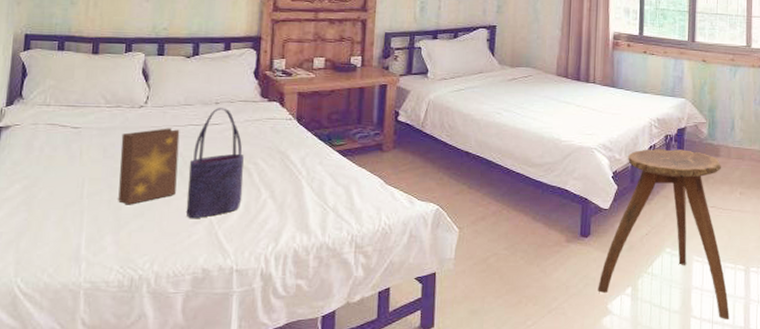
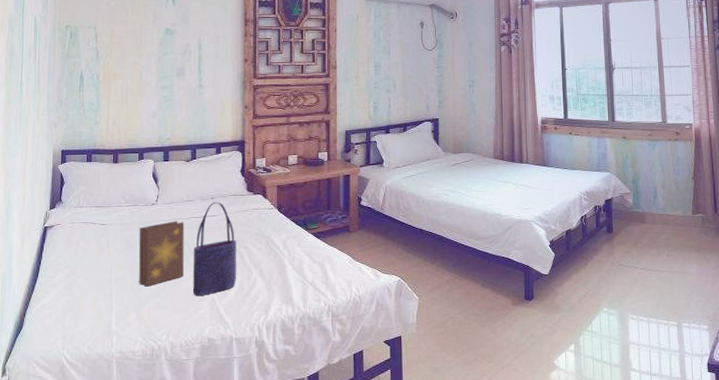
stool: present [598,149,730,321] -> none [544,218,667,373]

